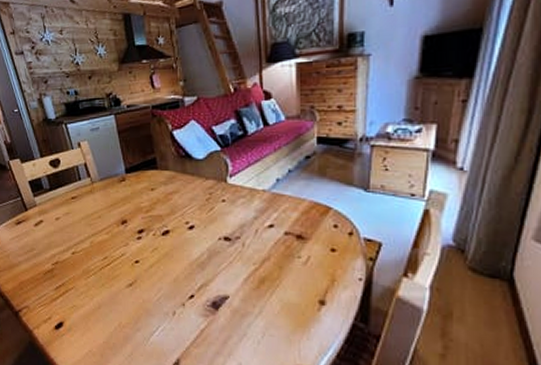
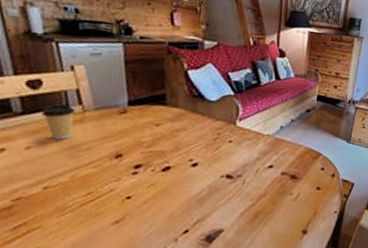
coffee cup: none [62,179,86,210] -> present [41,104,75,140]

